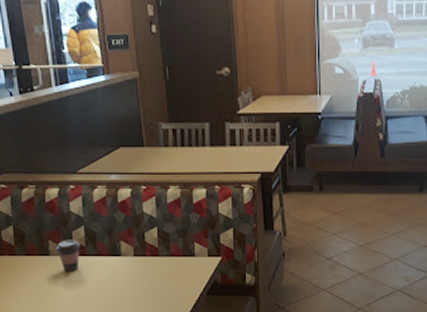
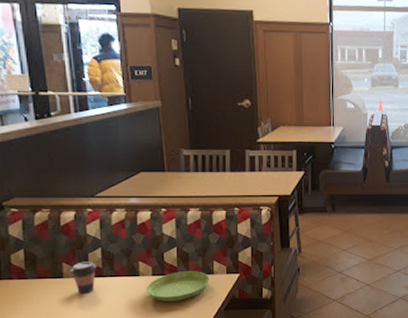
saucer: none [128,252,191,285] -> present [146,271,210,302]

